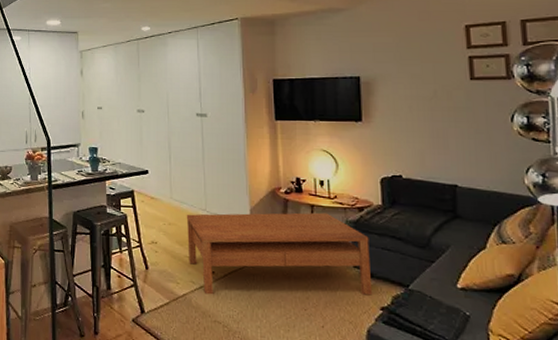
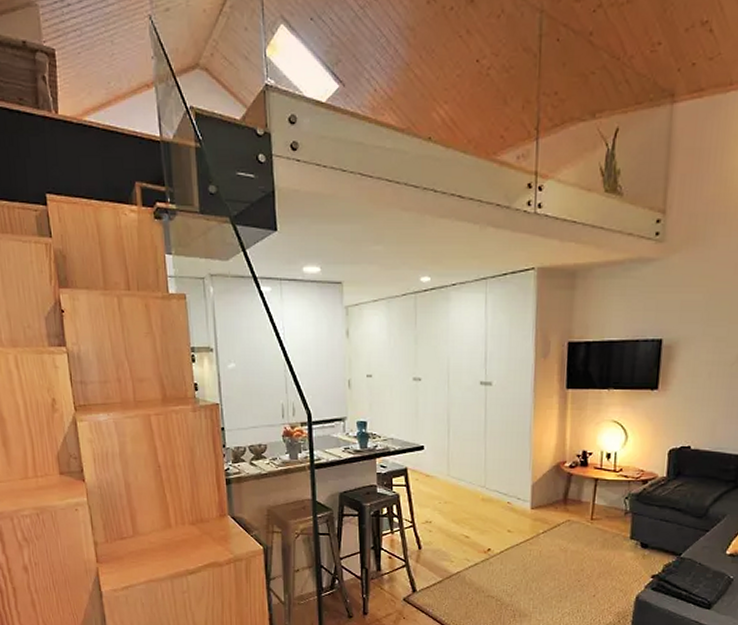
coffee table: present [186,212,373,296] -> none [463,486,649,571]

